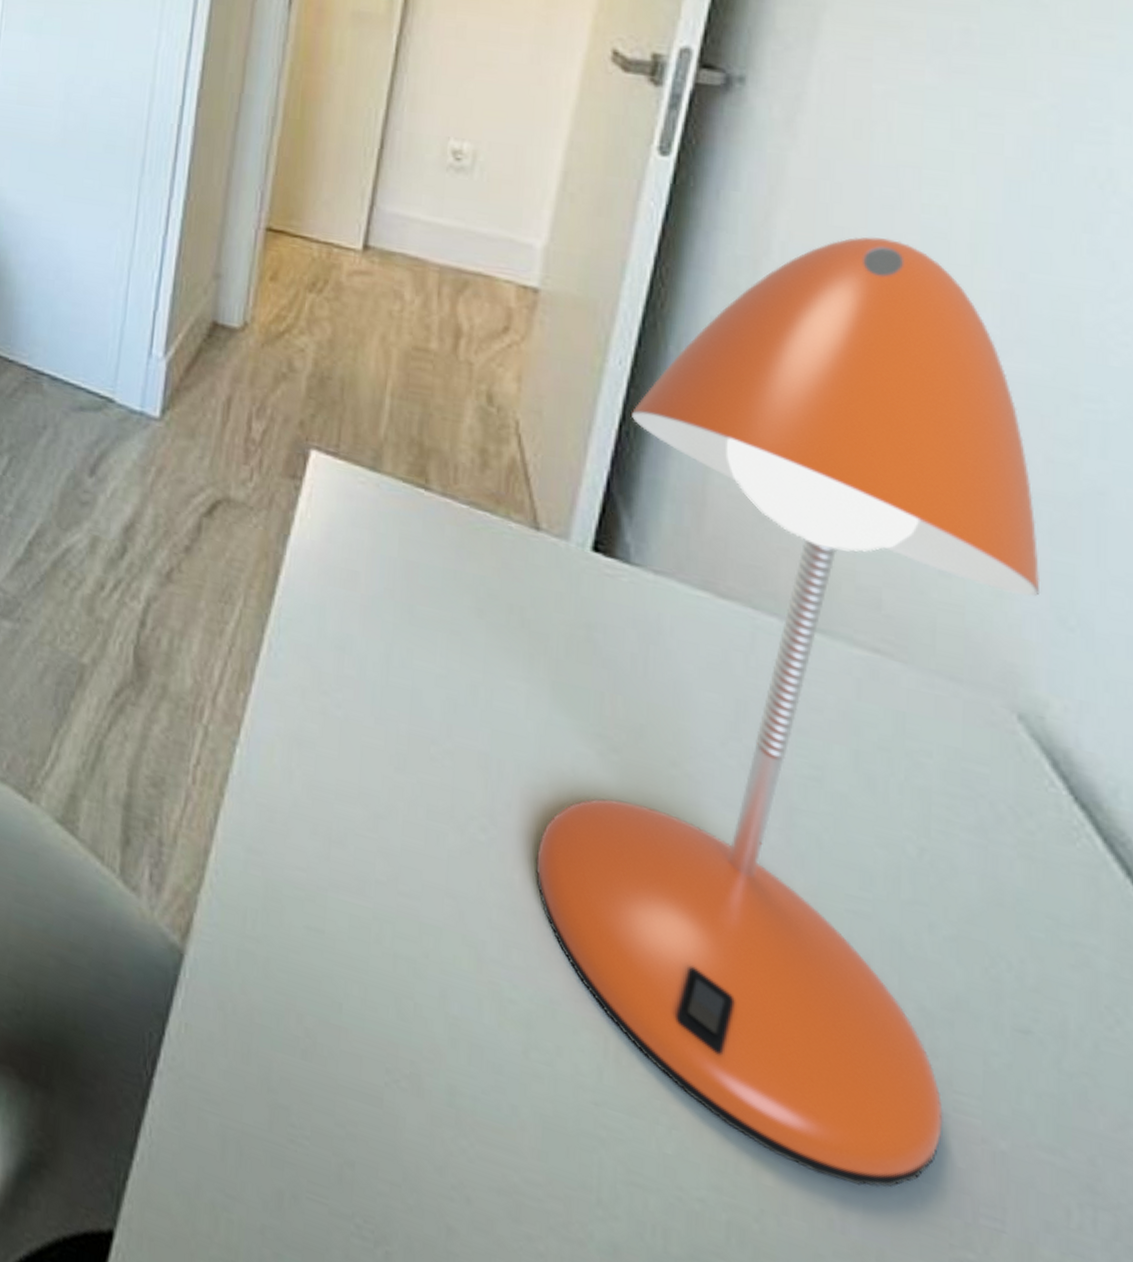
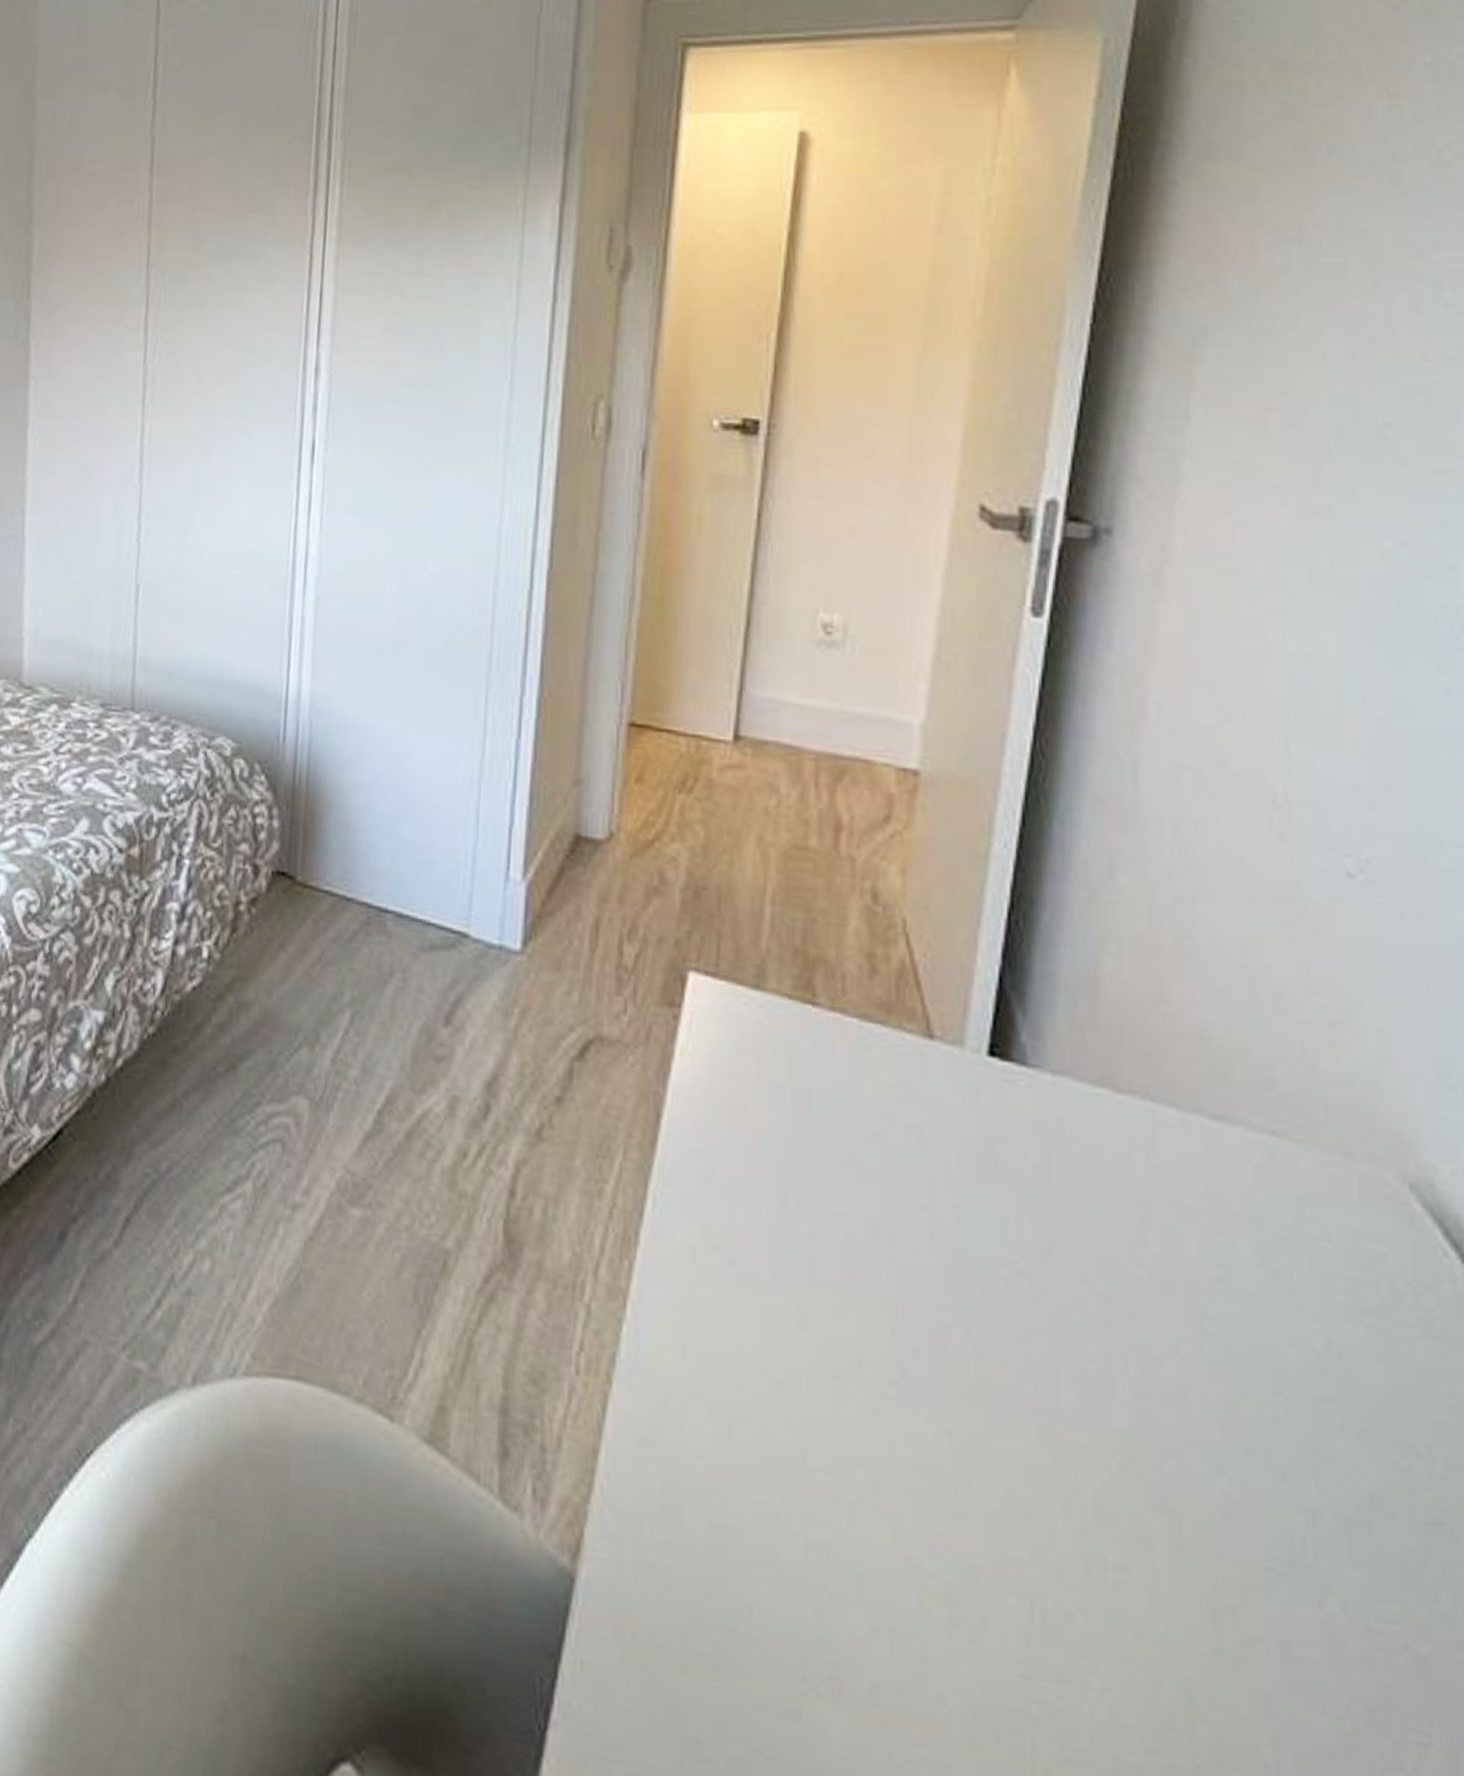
desk lamp: present [535,236,1041,1188] -> none [948,691,1422,1720]

